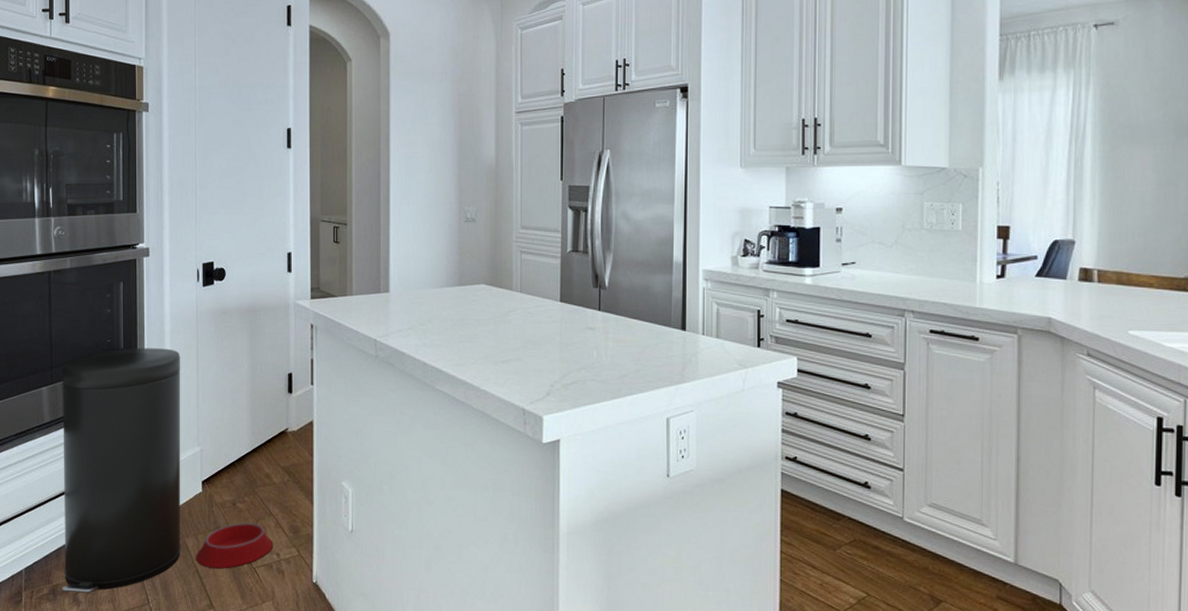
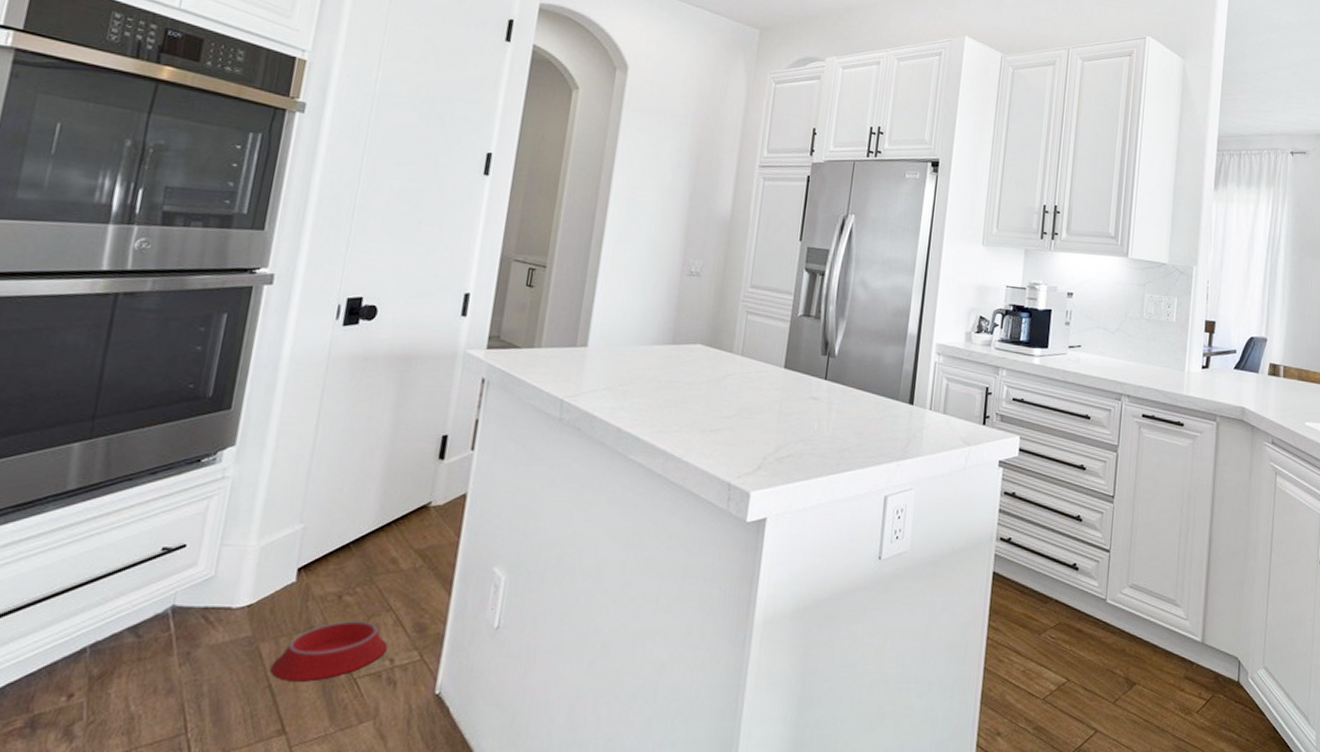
pedal bin: present [62,348,181,594] -> none [47,396,296,725]

